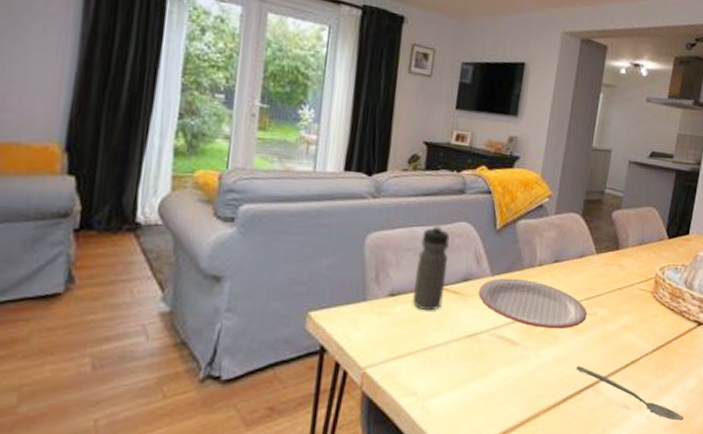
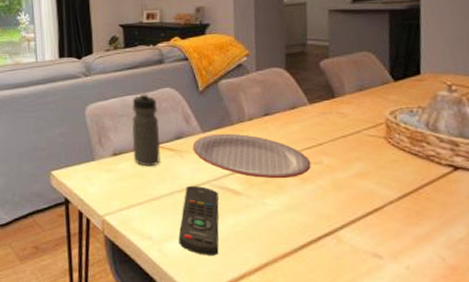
remote control: none [445,335,495,412] -> present [178,186,219,255]
spoon: present [576,366,684,421] -> none [309,214,457,273]

